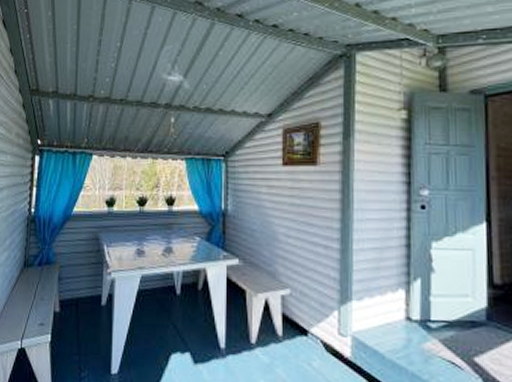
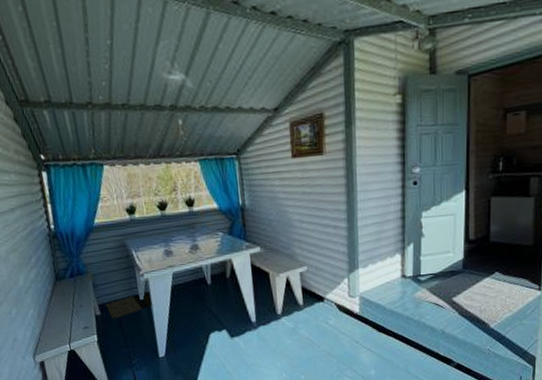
door mat: none [65,291,116,320] -> present [104,290,154,319]

